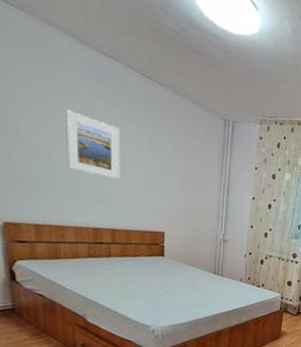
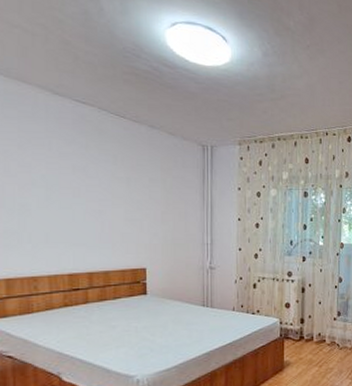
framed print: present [66,109,121,179] -> none [40,158,97,220]

